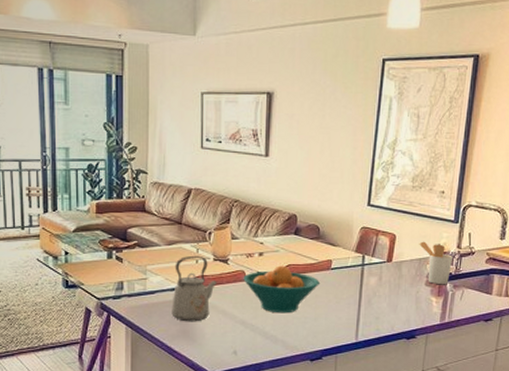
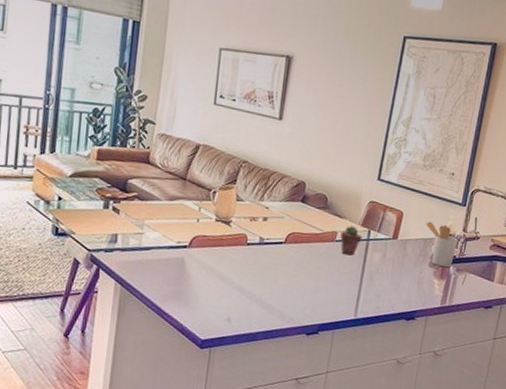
kettle: present [172,255,218,322] -> none [165,213,218,284]
fruit bowl: present [243,265,319,314] -> none [244,232,323,283]
potted succulent: none [335,253,357,282] -> present [340,226,363,256]

